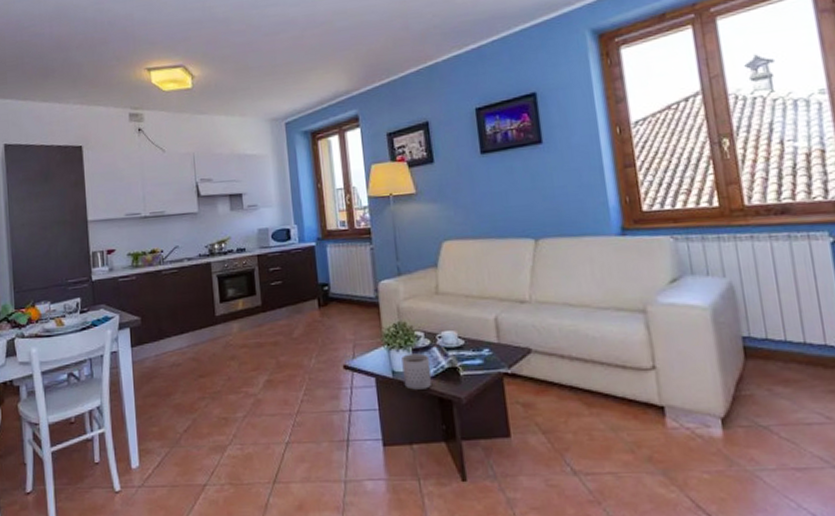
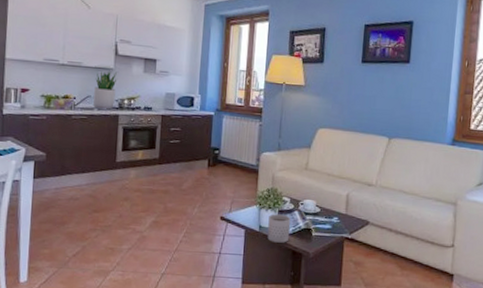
planter: none [180,215,205,259] -> present [93,71,117,110]

